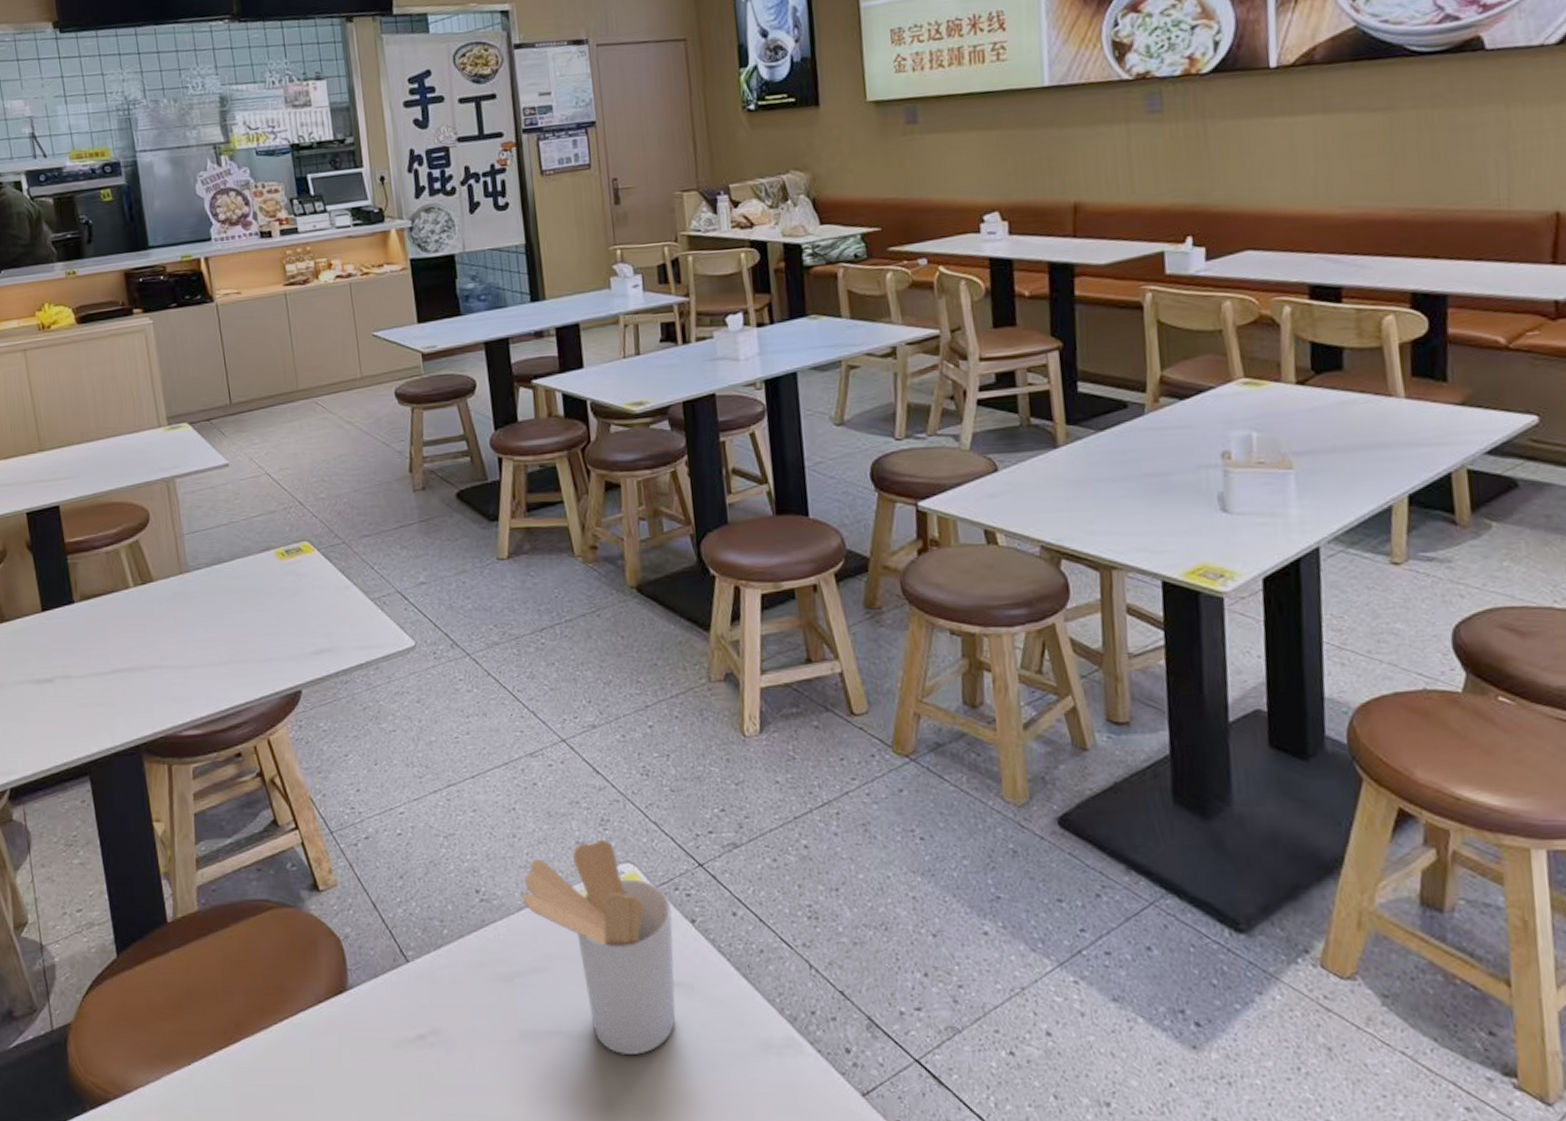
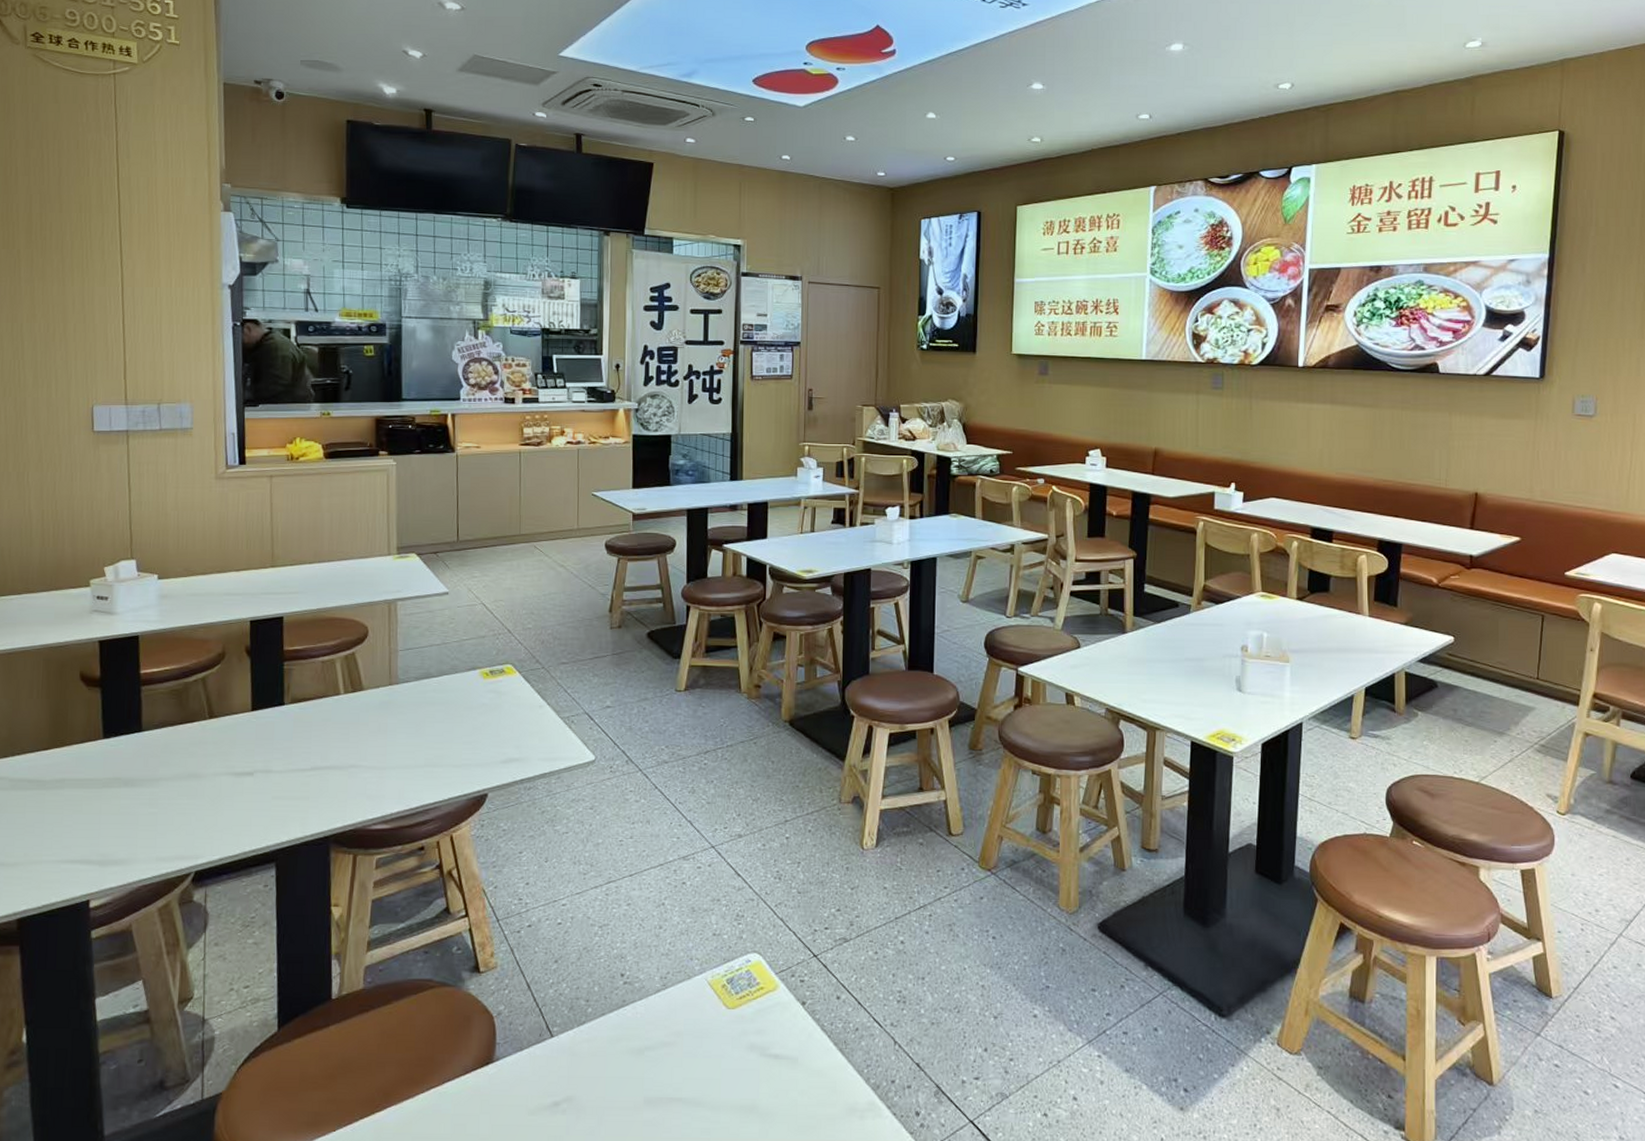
utensil holder: present [523,839,676,1056] -> none [662,932,788,1119]

